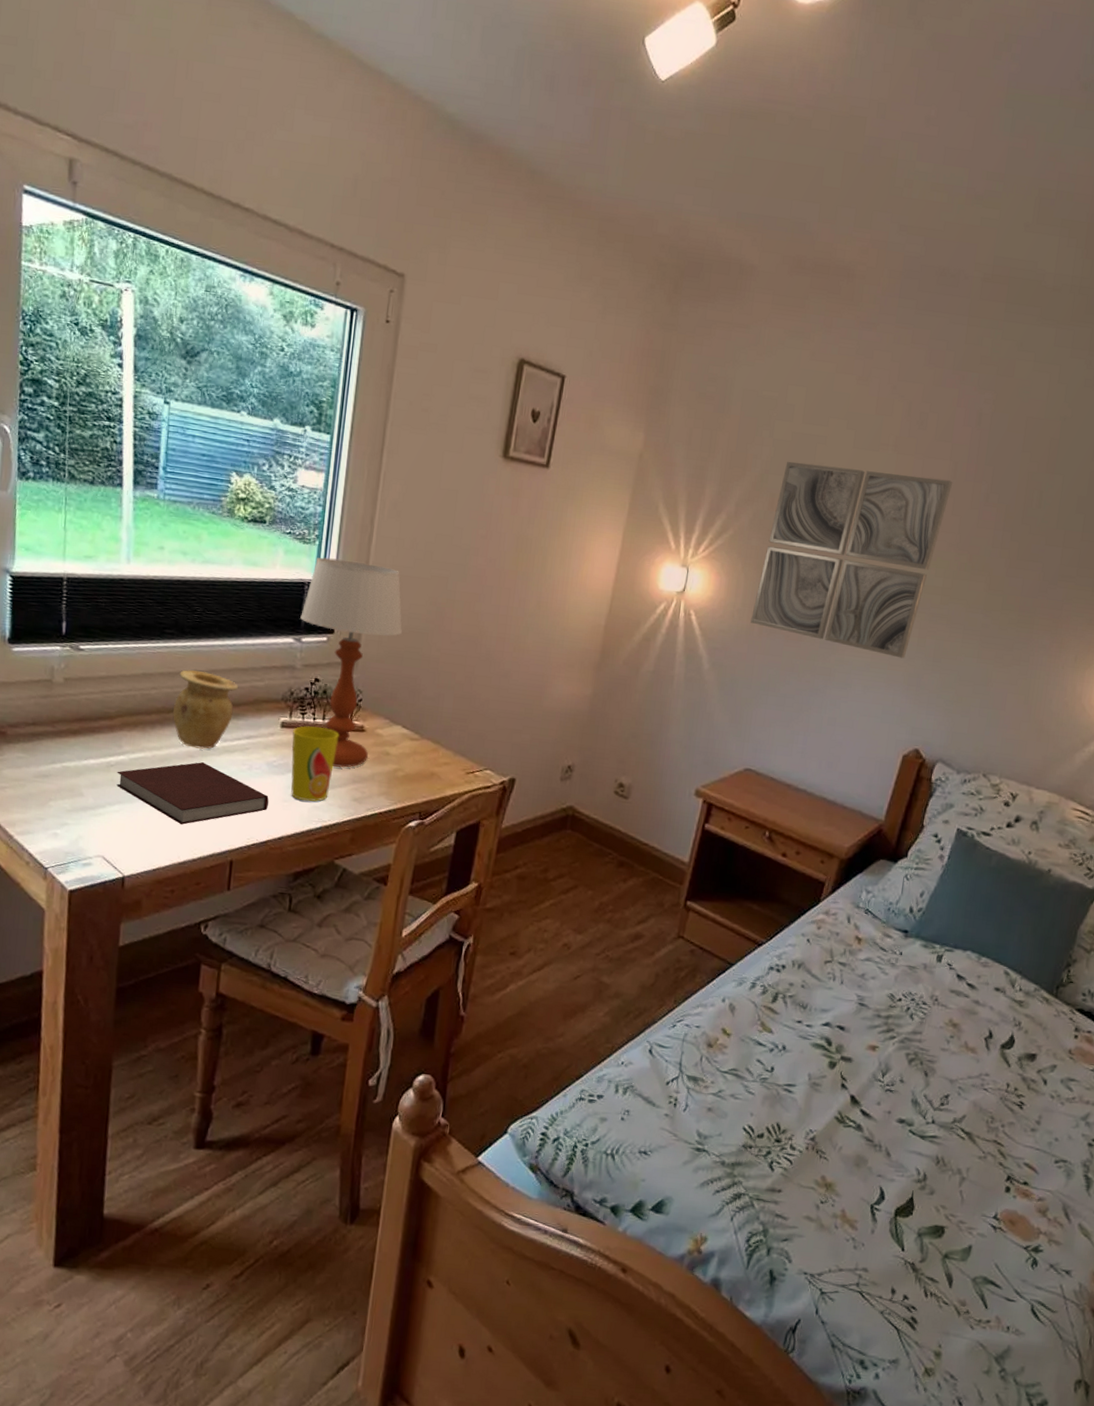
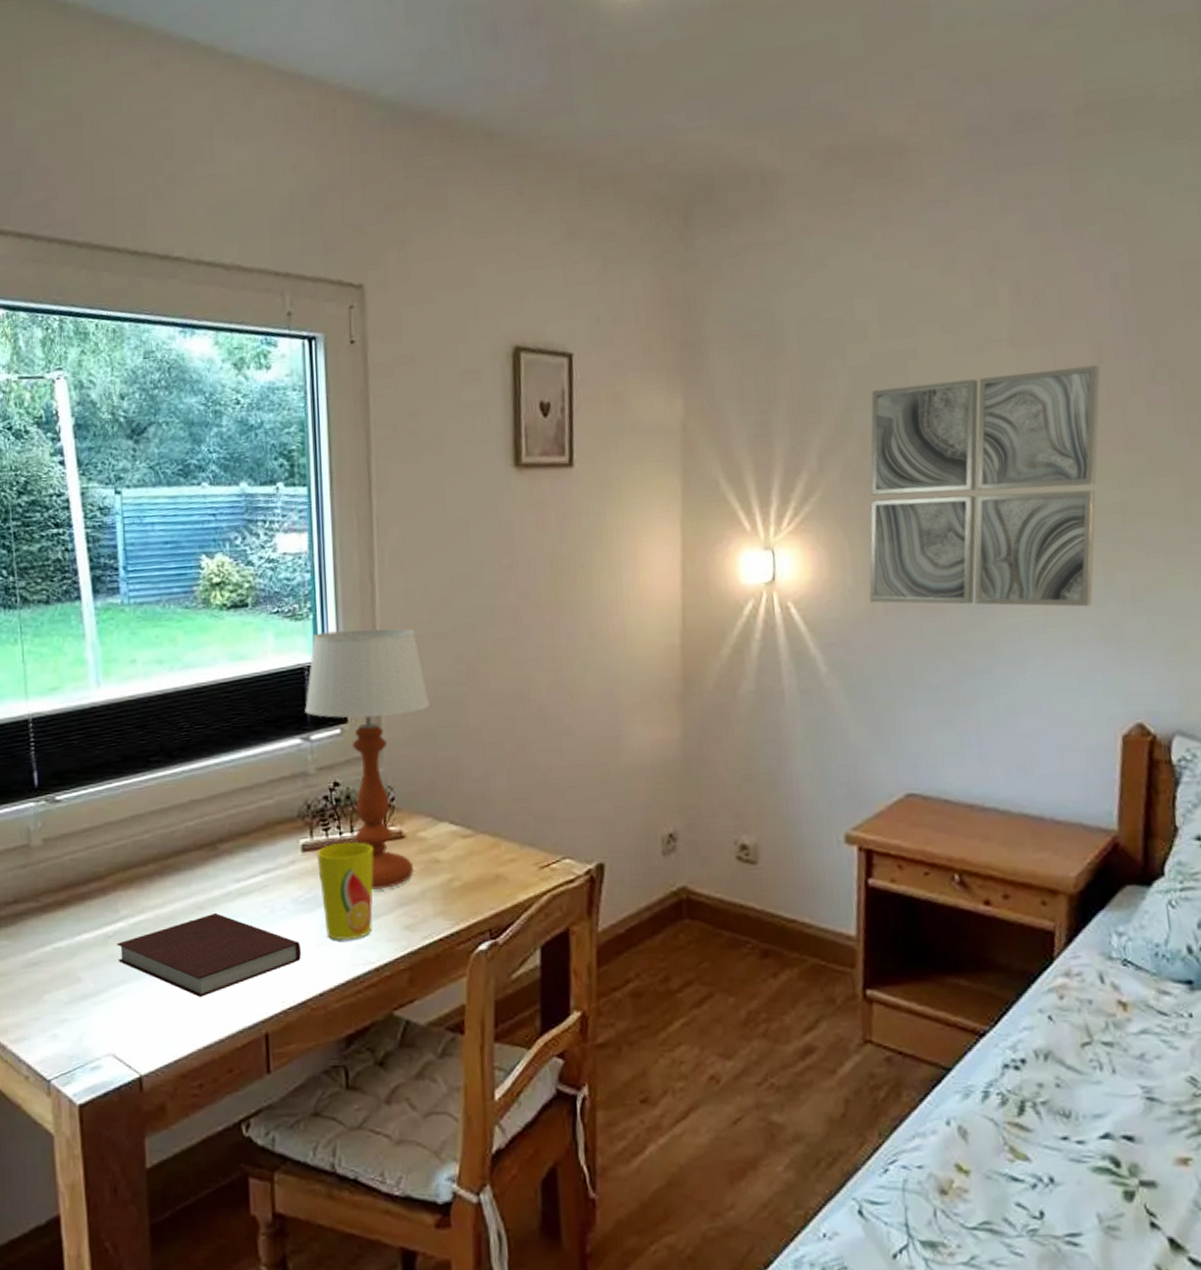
vase: present [173,670,239,750] -> none [172,799,245,897]

